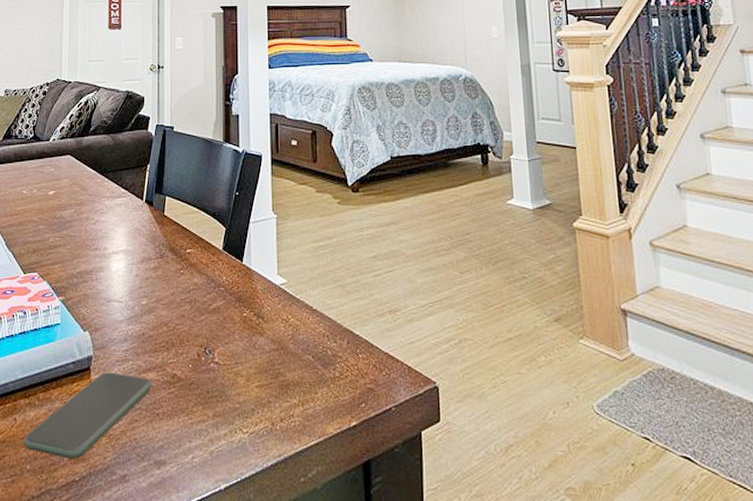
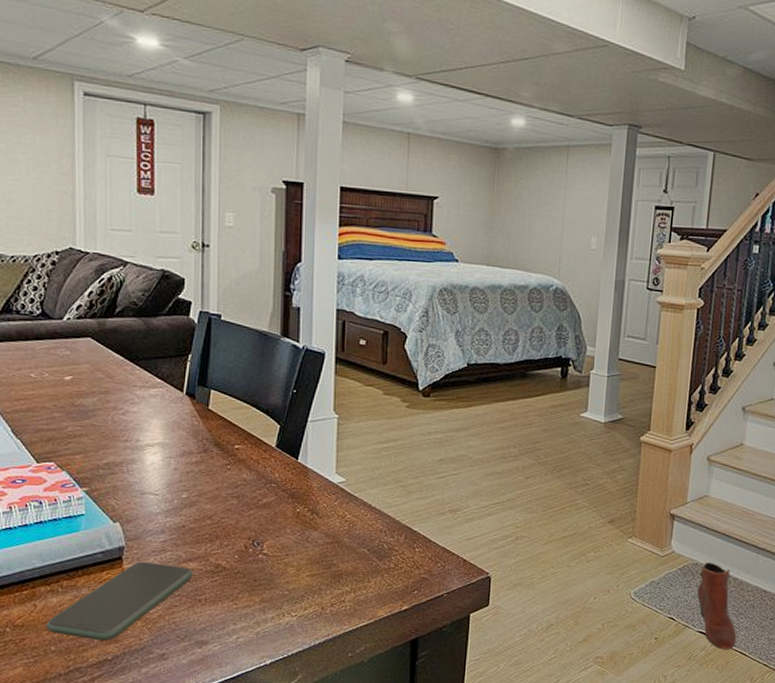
boot: none [668,366,731,482] -> present [697,562,737,650]

